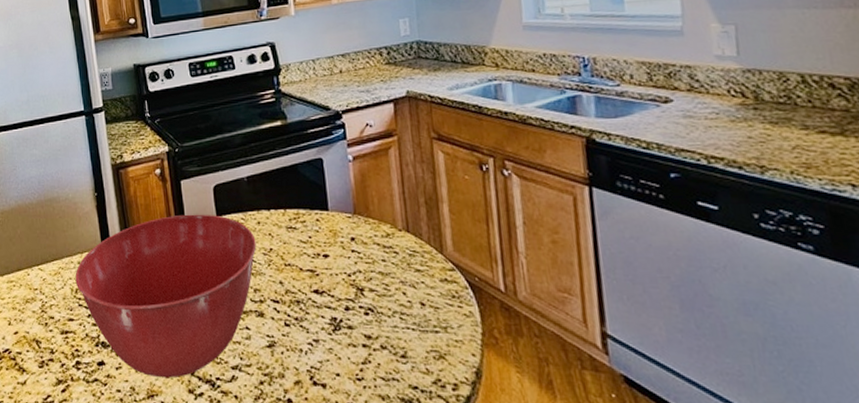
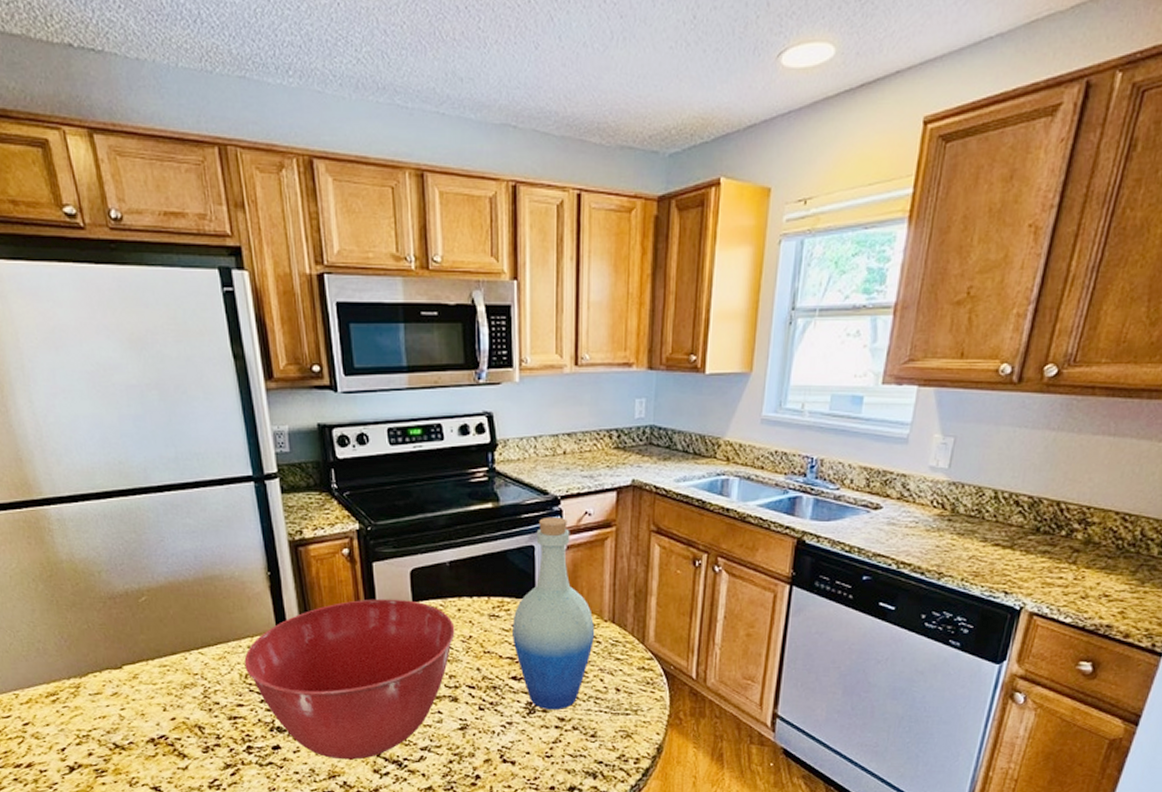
bottle: none [309,130,391,327] -> present [513,516,595,710]

